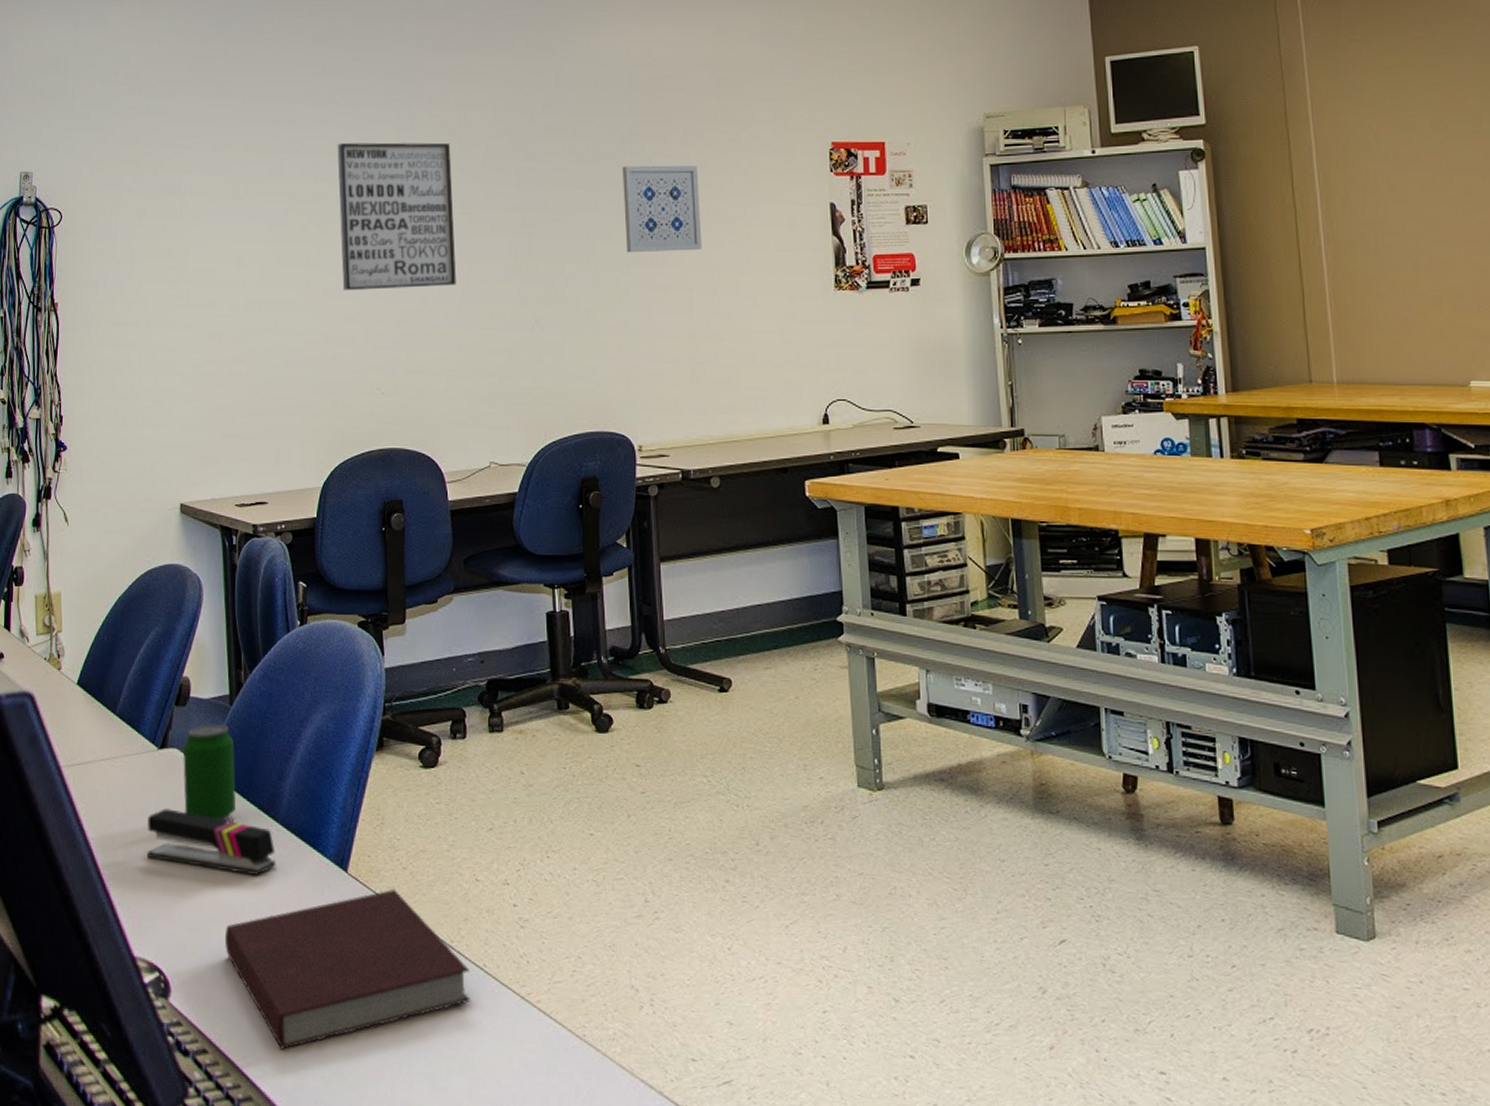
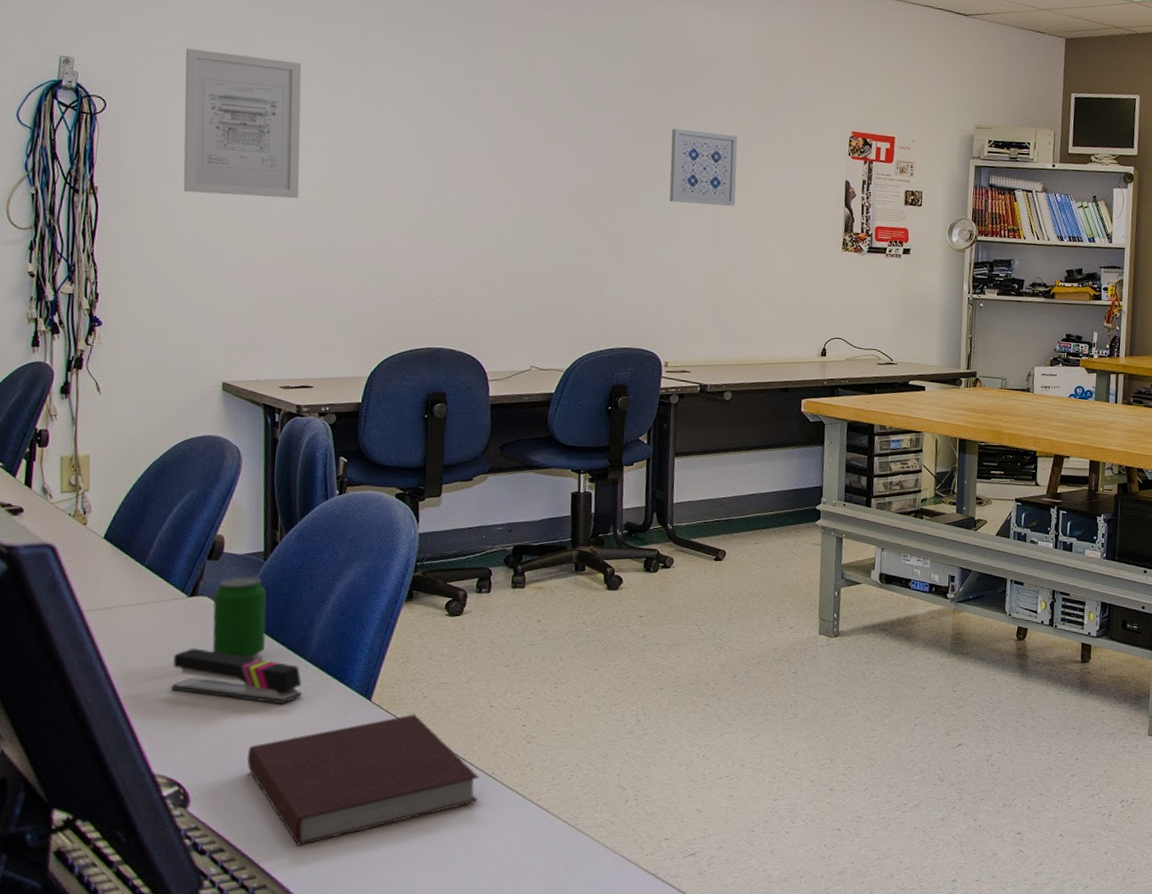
wall art: none [130,146,243,299] -> present [183,48,302,199]
wall art: present [337,142,457,291] -> none [401,73,515,213]

